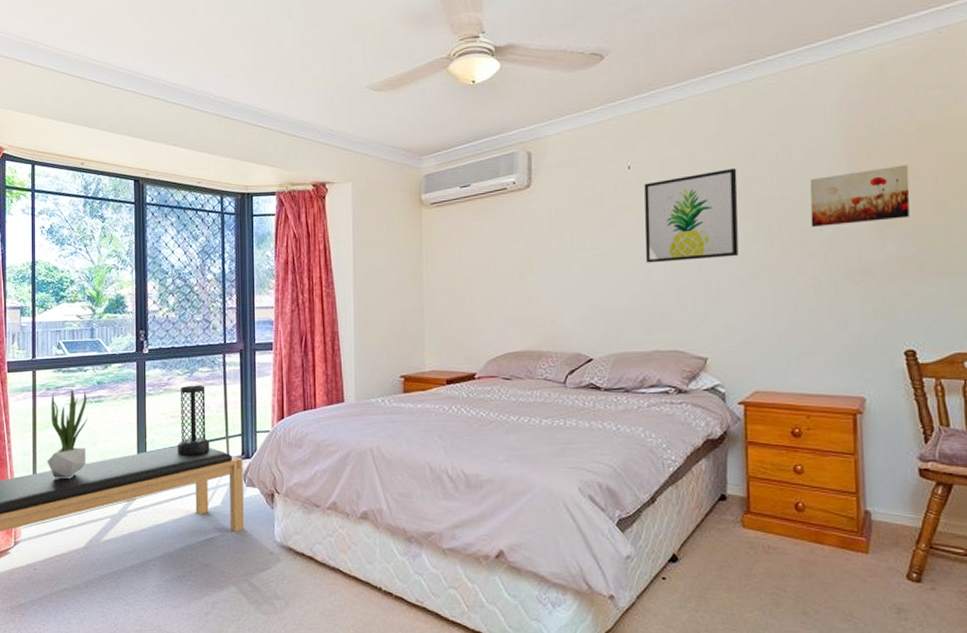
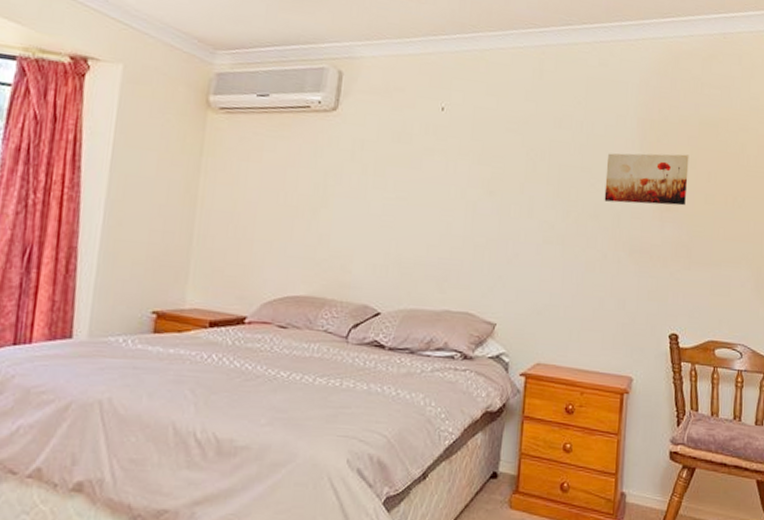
wall art: present [644,168,739,263] -> none [447,128,545,221]

